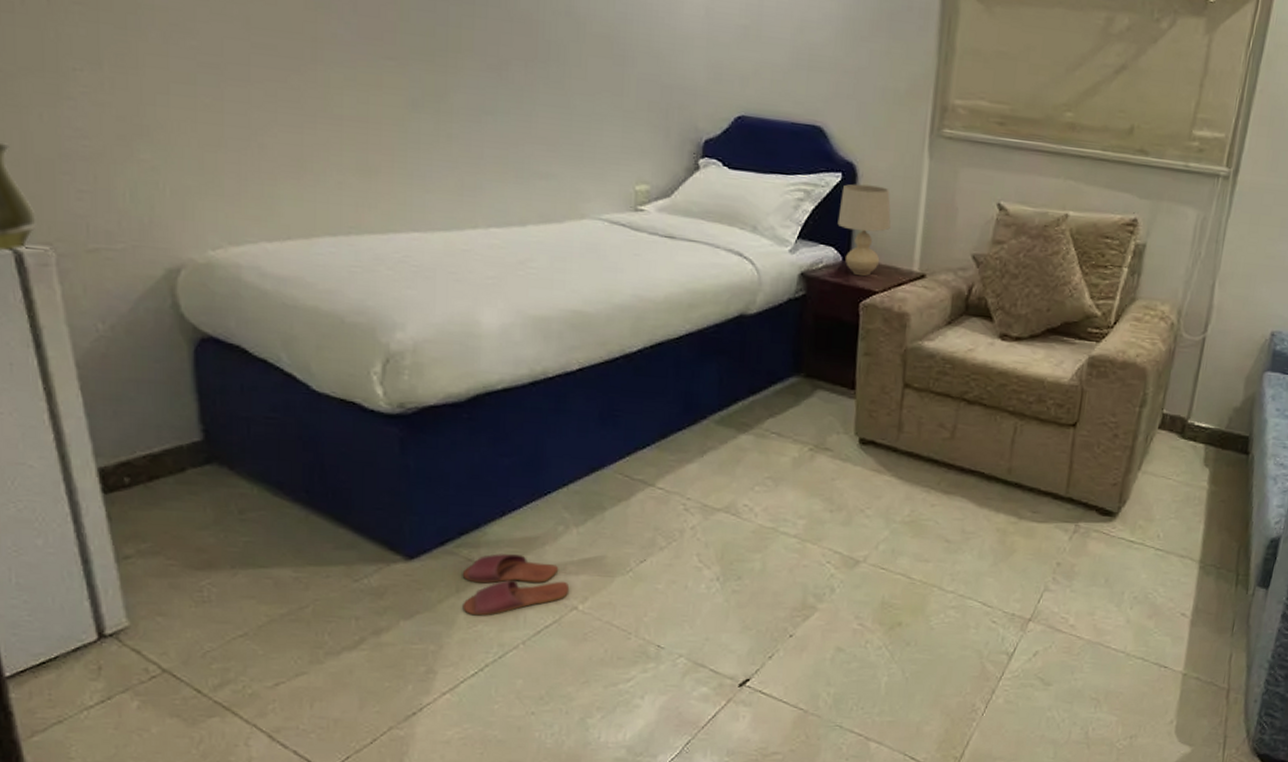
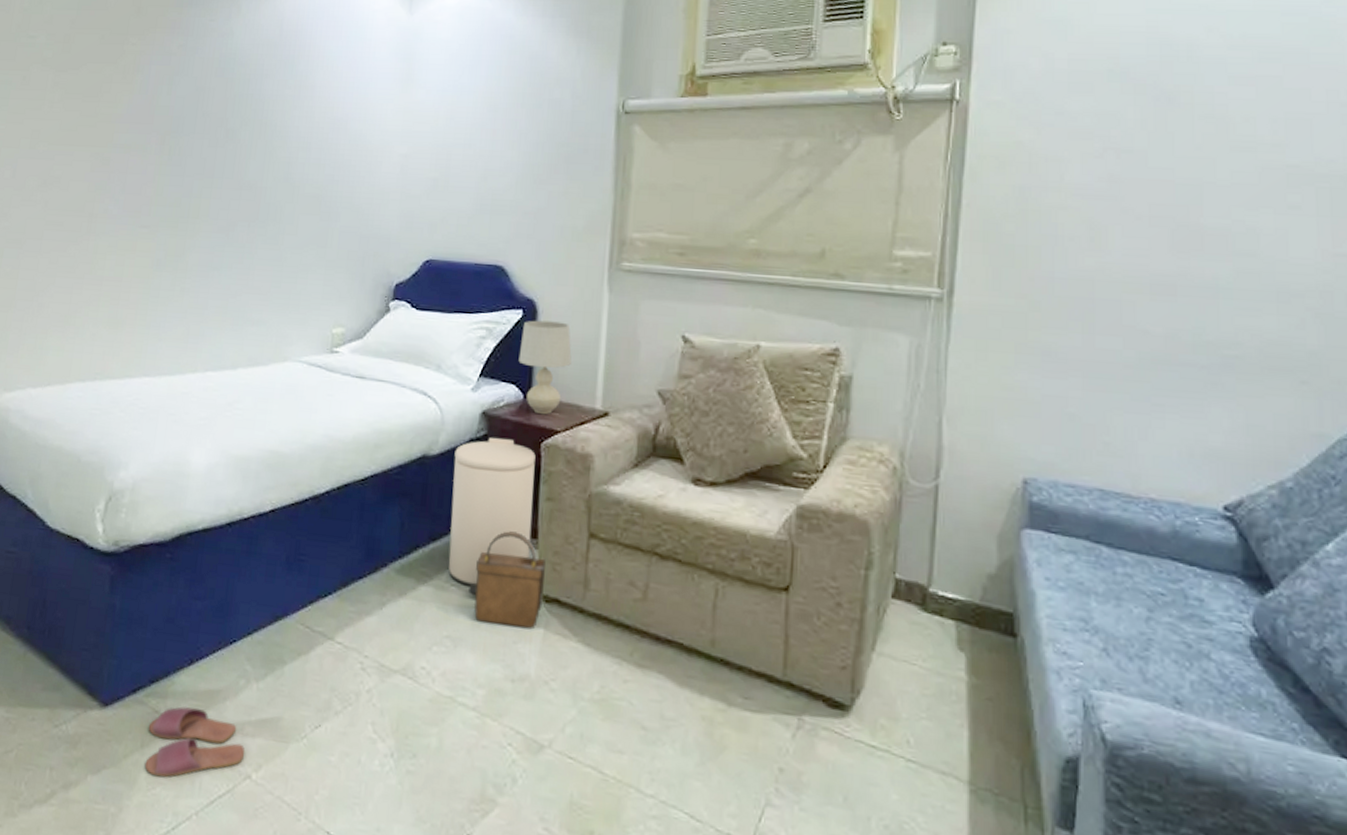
pedal bin: none [768,297,854,440] -> present [448,437,536,595]
handbag: none [793,383,863,468] -> present [473,531,546,630]

